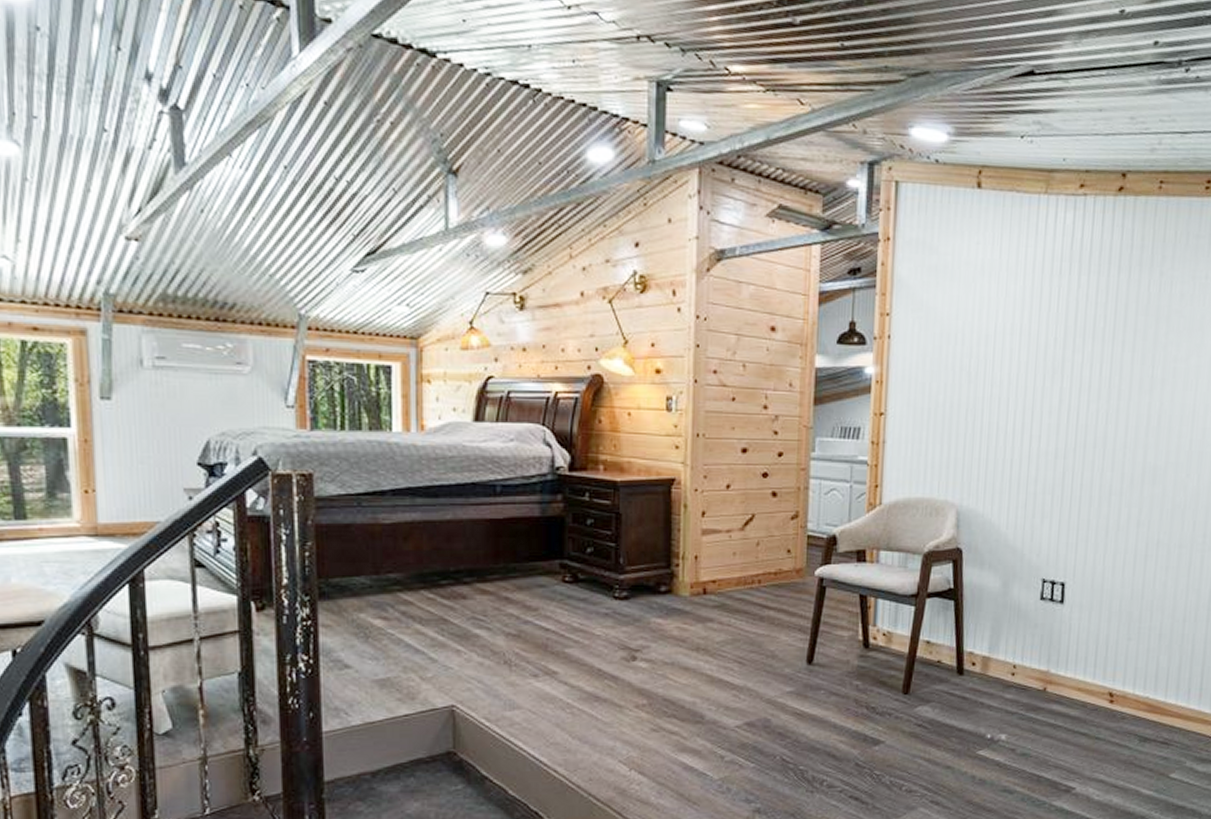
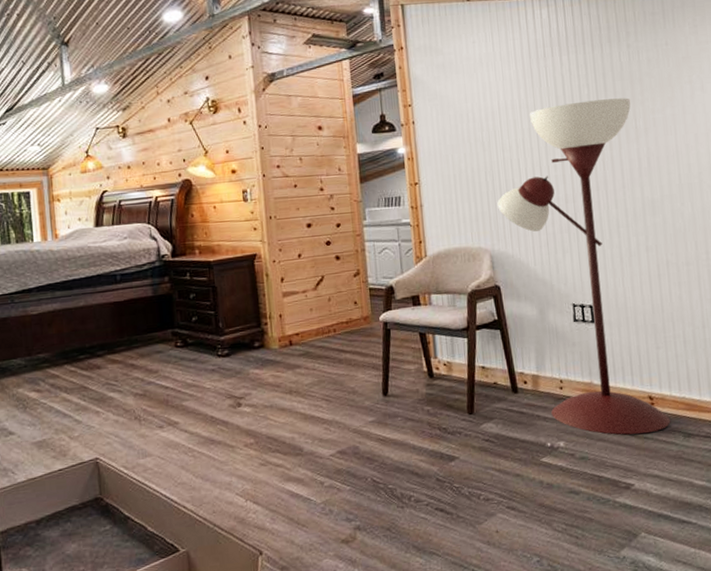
floor lamp: none [974,336,1151,734] -> present [497,98,671,435]

